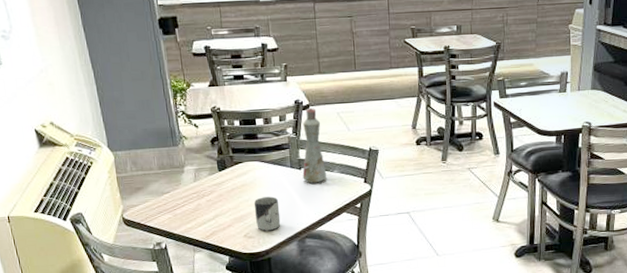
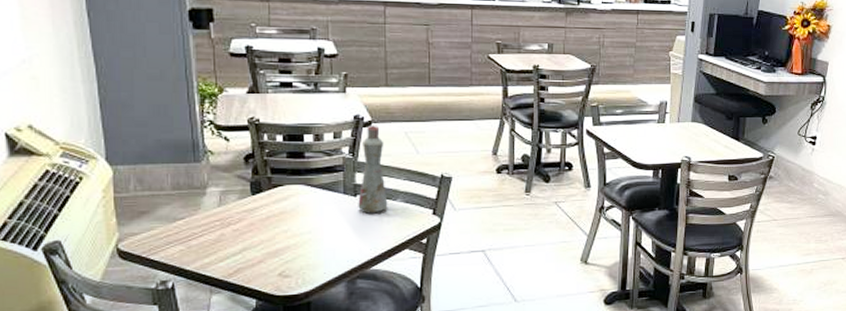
cup: present [254,196,281,231] -> none [294,227,327,269]

